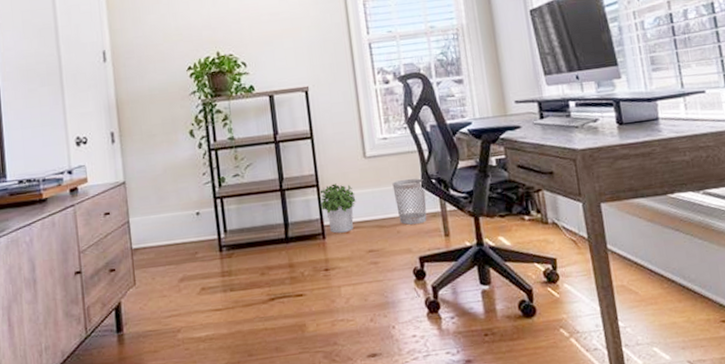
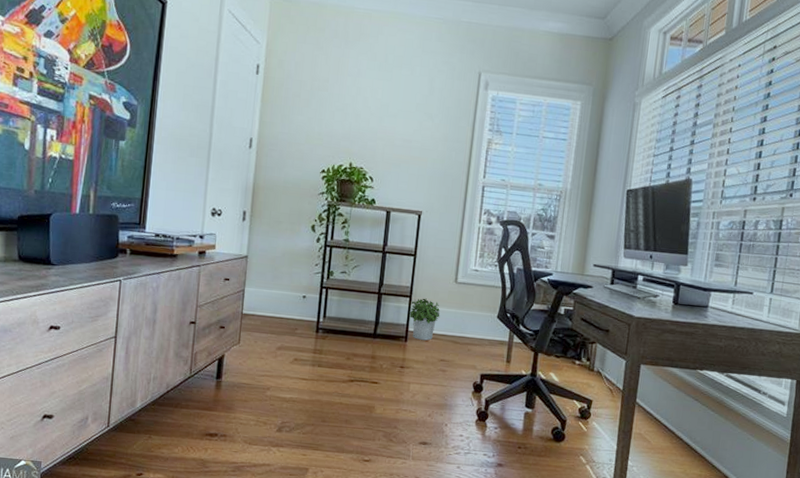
wastebasket: present [392,178,427,225] -> none [472,308,501,348]

